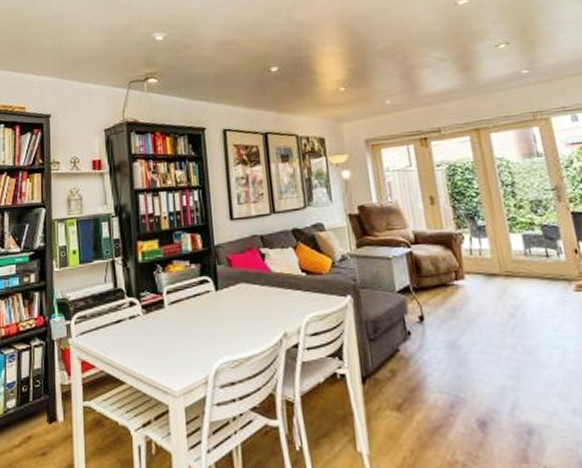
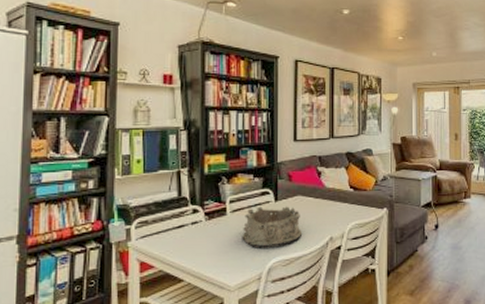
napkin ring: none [182,296,251,345] -> present [242,206,303,247]

